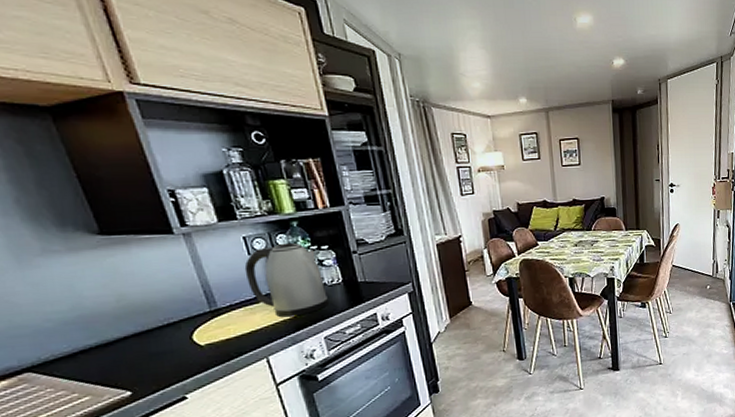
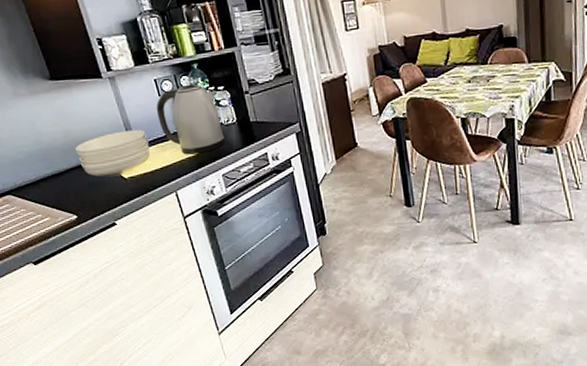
bowl: none [132,291,236,346] -> present [75,129,151,177]

